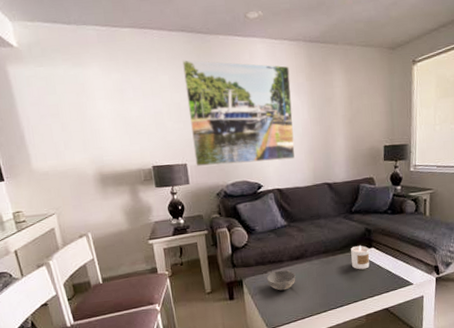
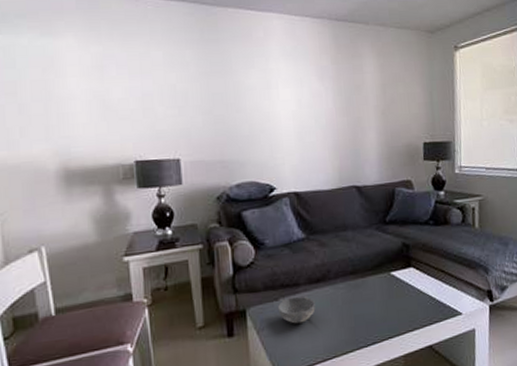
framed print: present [182,59,296,167] -> none [181,34,317,164]
candle: present [351,245,370,270] -> none [385,264,408,296]

